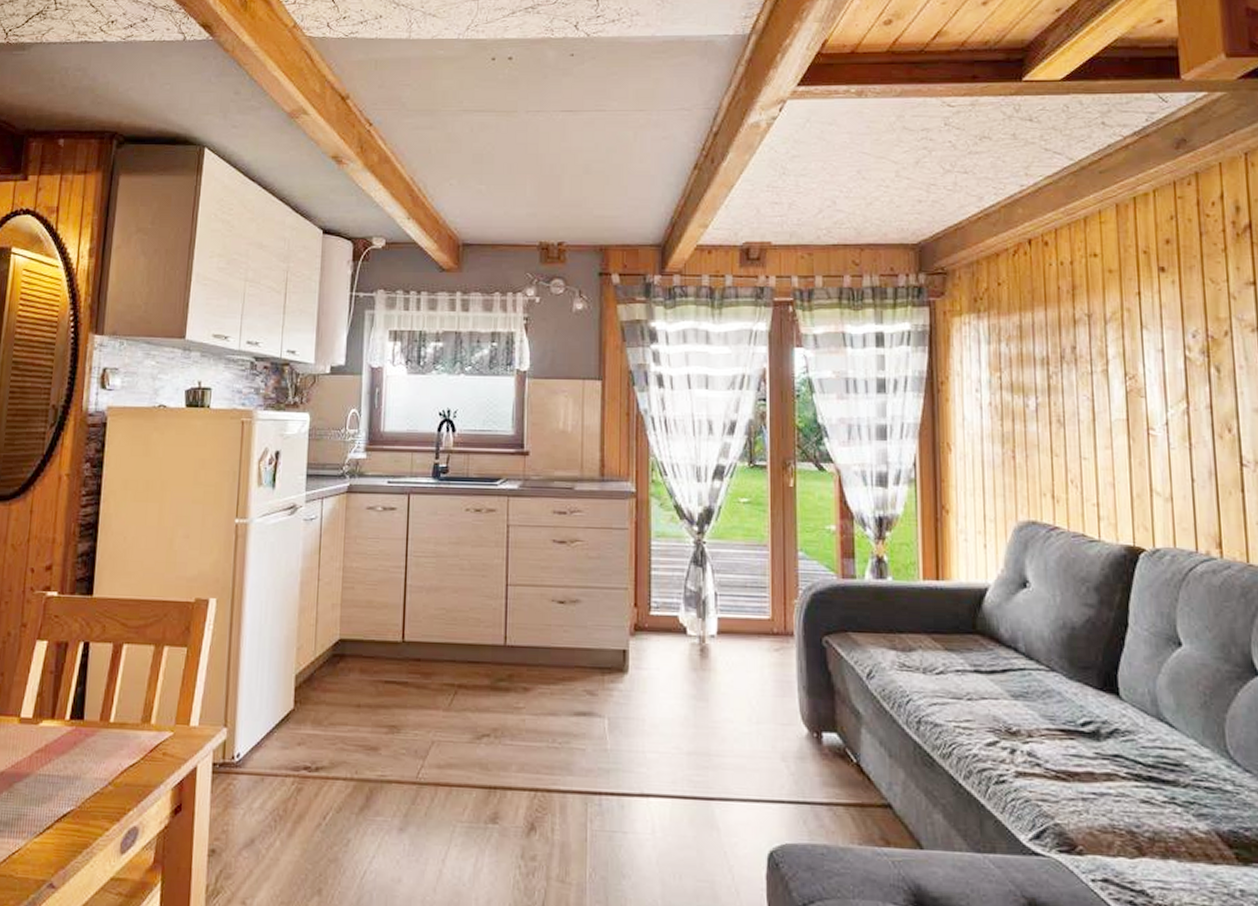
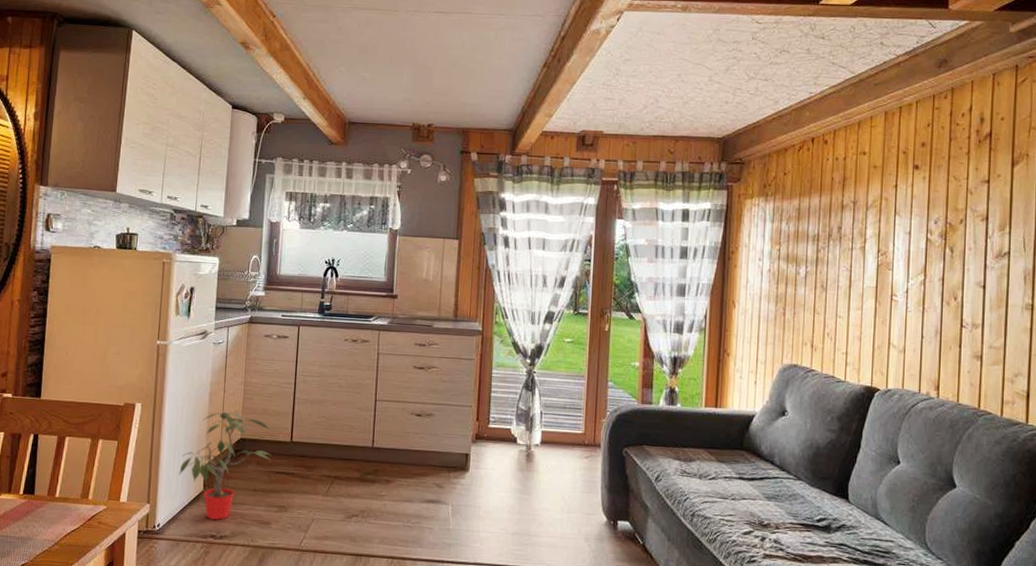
potted plant: none [263,606,378,746] -> present [179,412,271,520]

